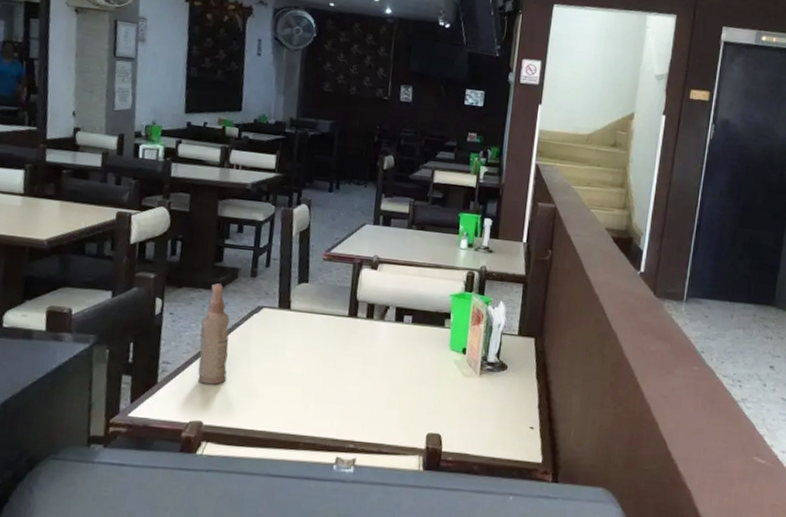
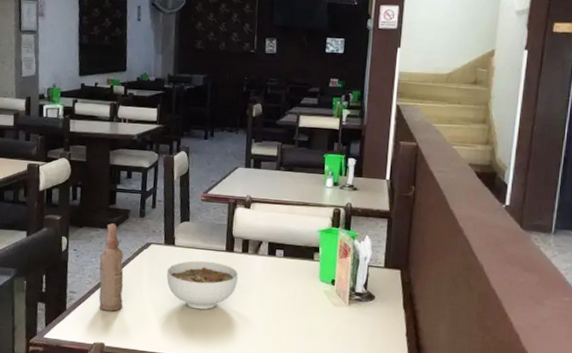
bowl: none [279,326,362,382] -> present [166,260,239,310]

